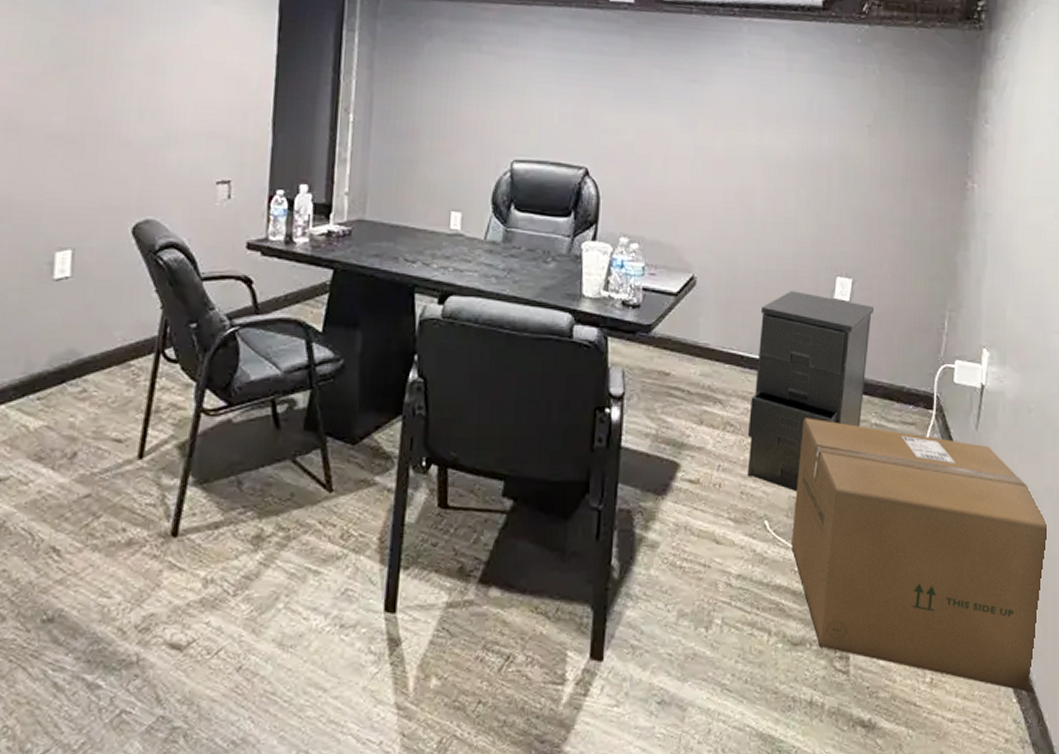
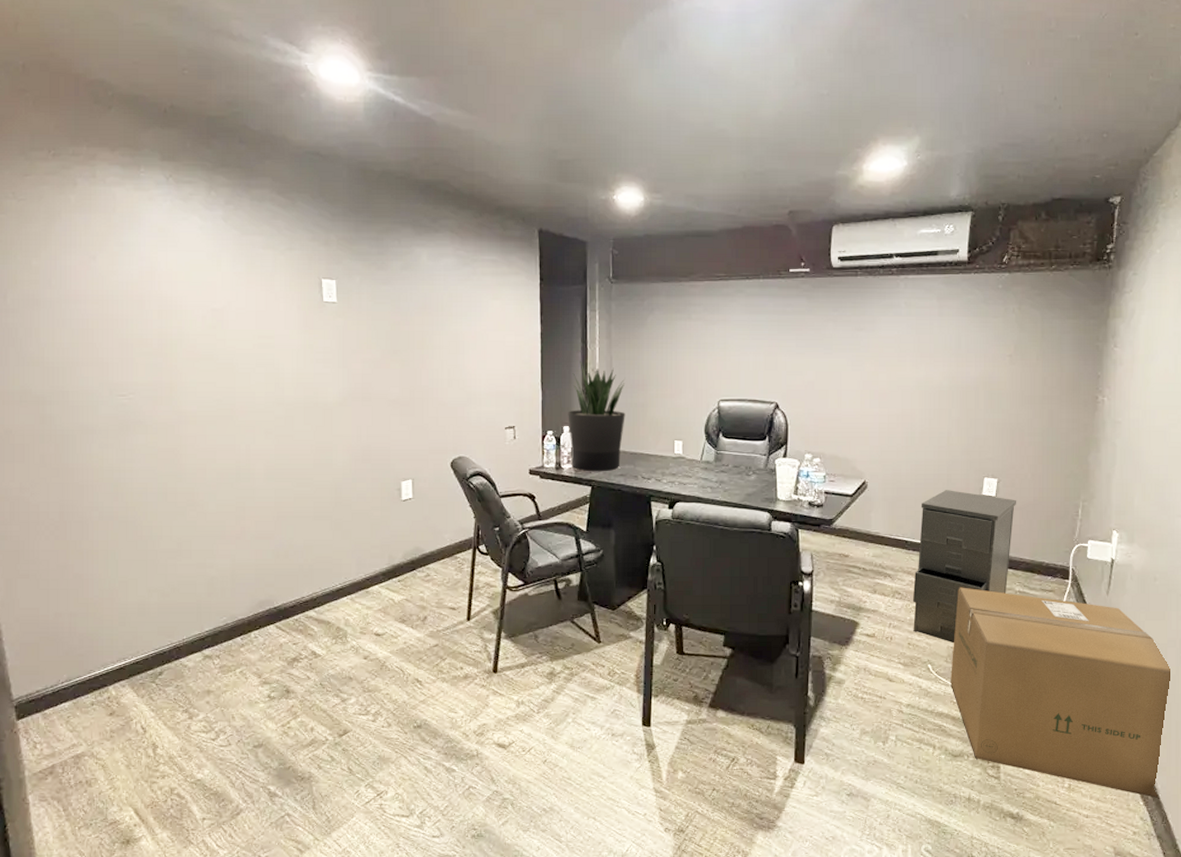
planter: none [306,96,390,250] -> present [568,360,625,472]

